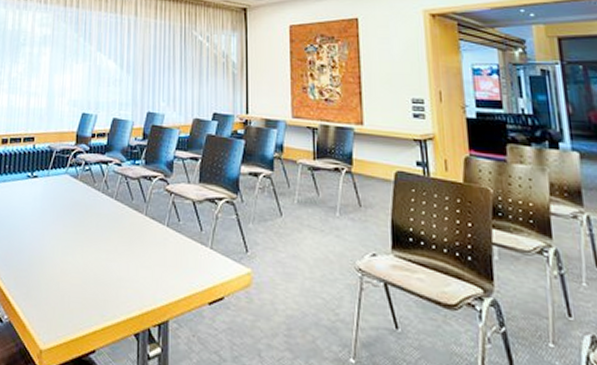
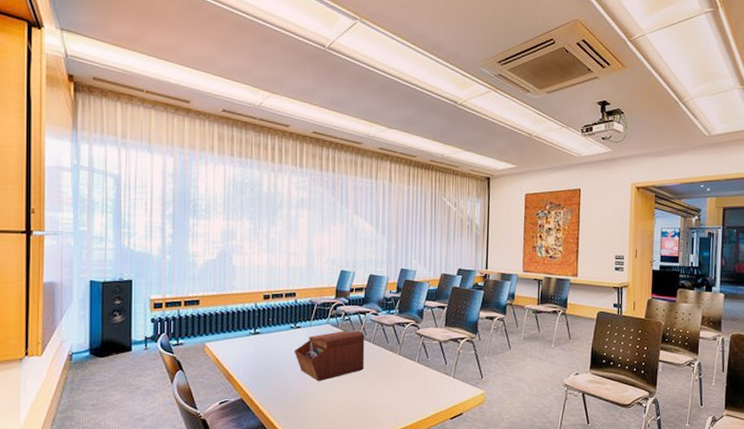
sewing box: none [29,182,107,243] -> present [293,330,365,382]

